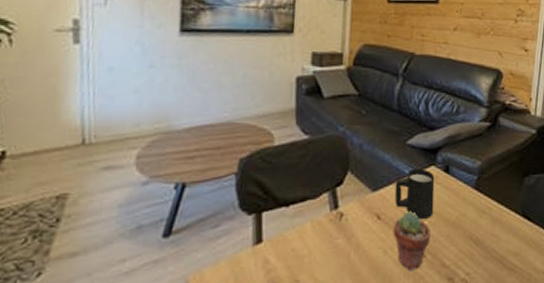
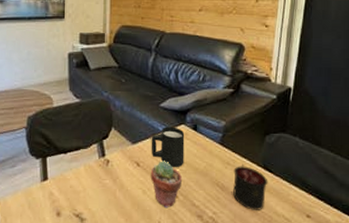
candle: none [489,211,527,268] -> present [233,163,268,210]

